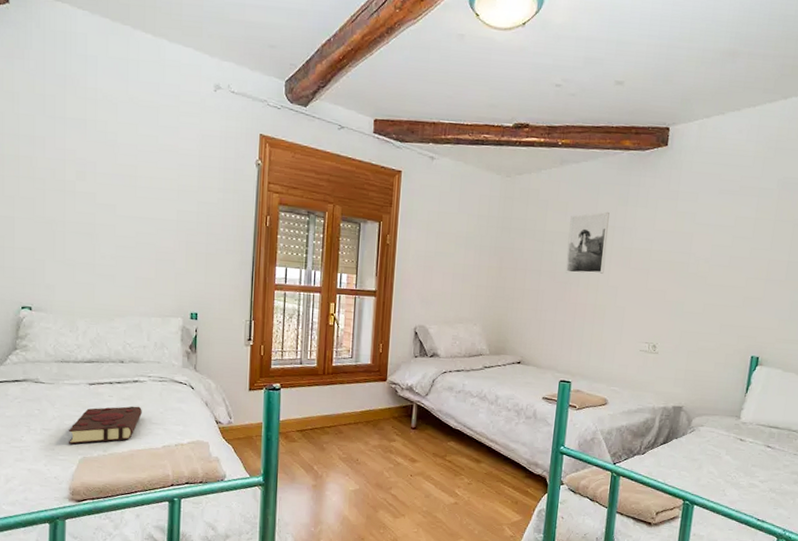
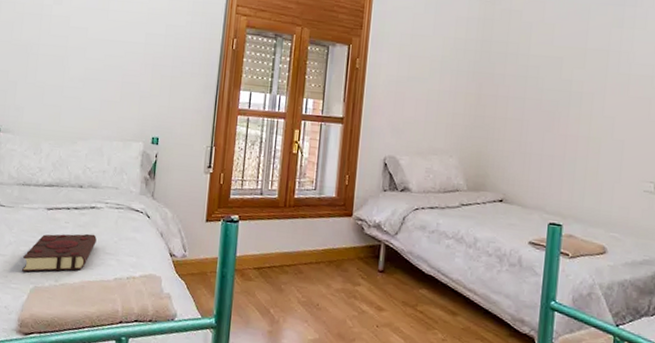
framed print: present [565,211,610,274] -> none [552,34,603,103]

